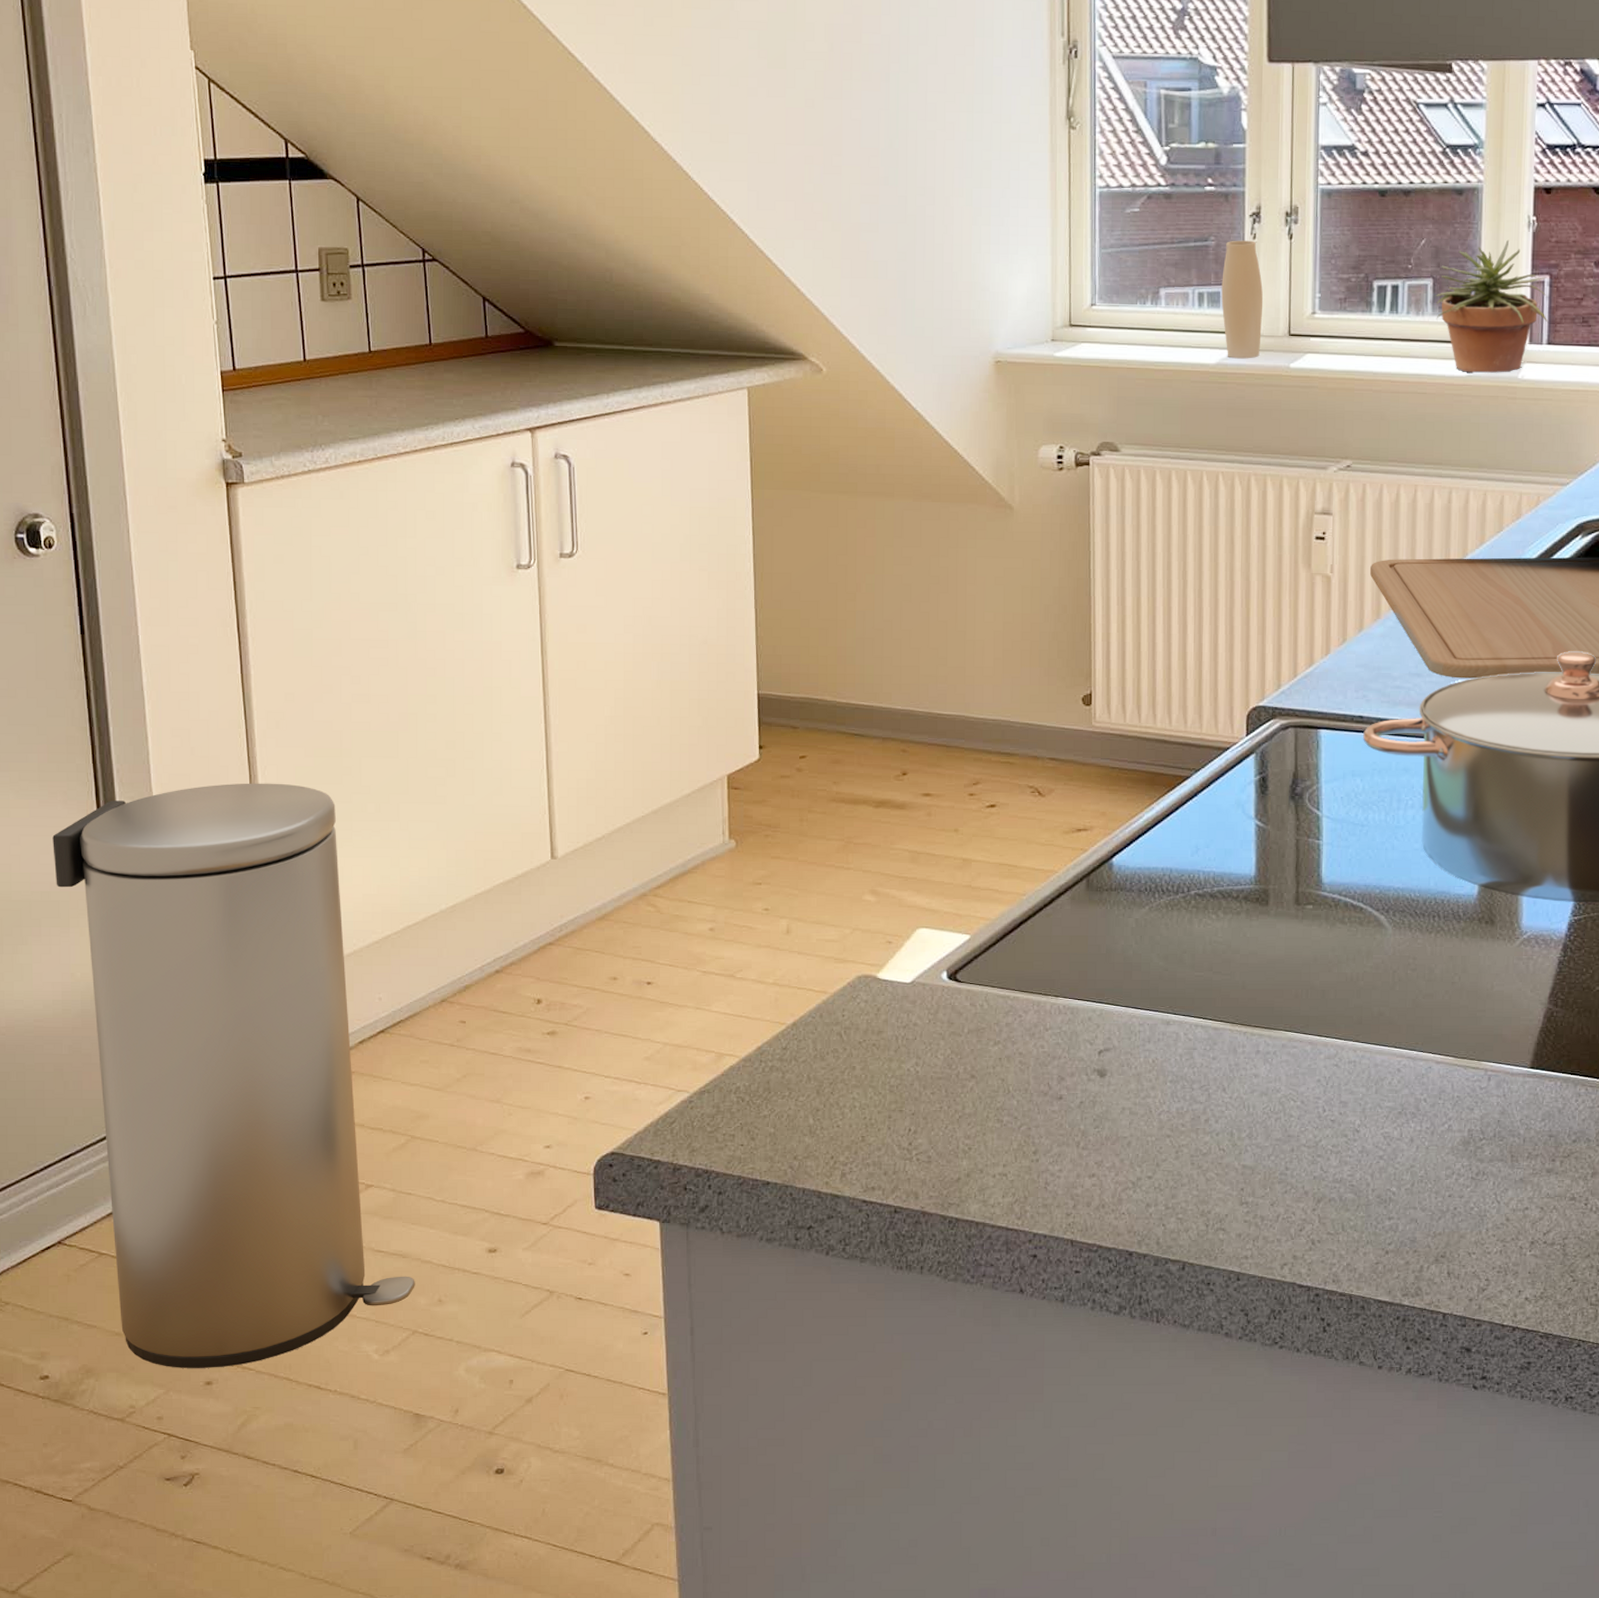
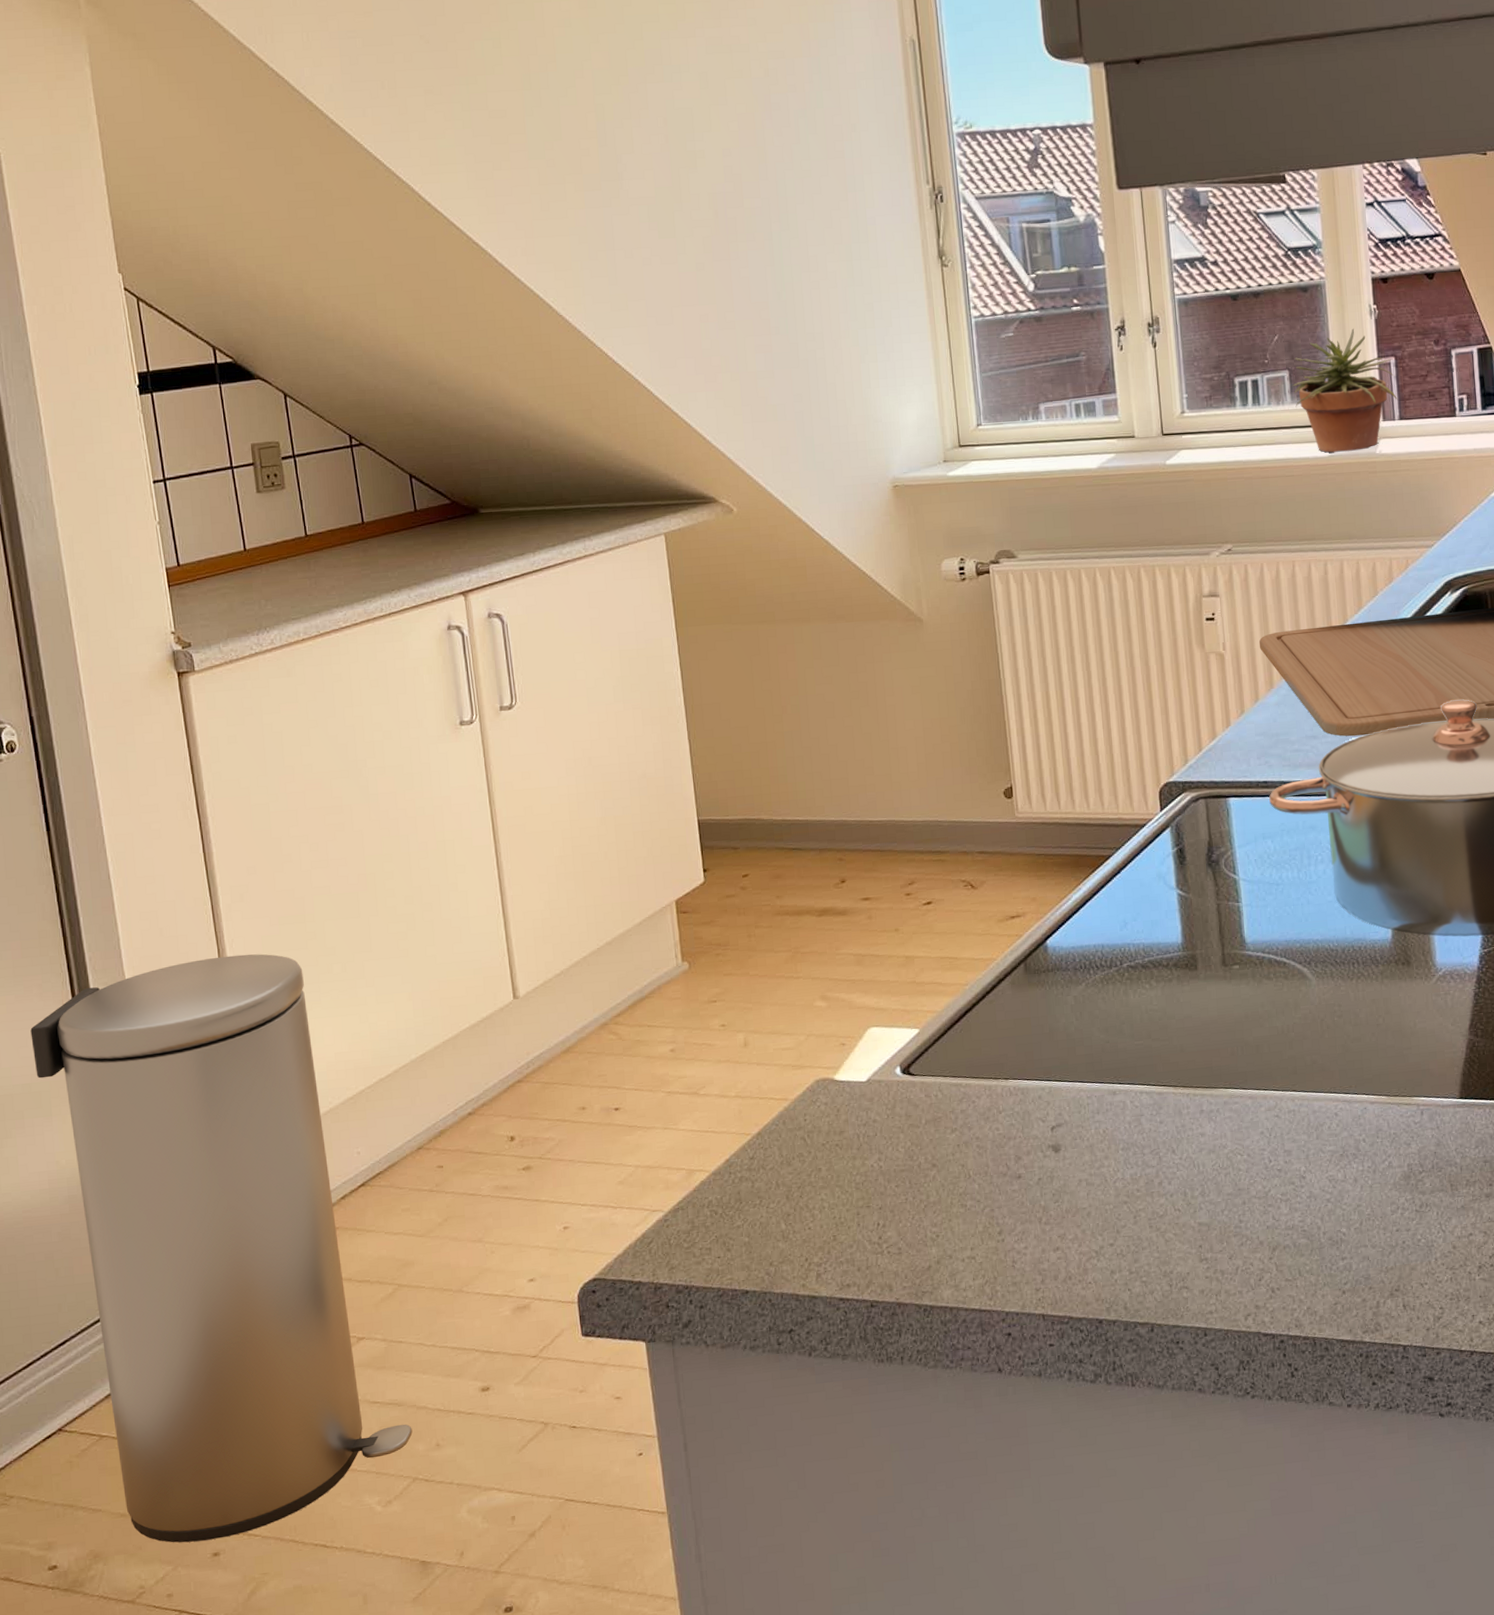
vase: present [1221,240,1264,359] -> none [1095,352,1137,462]

